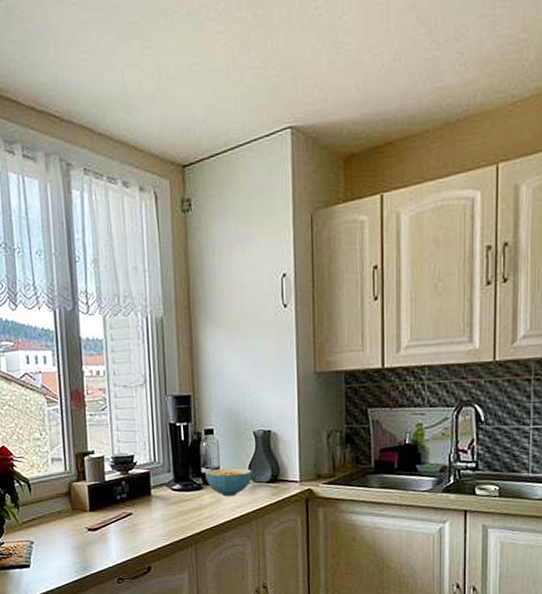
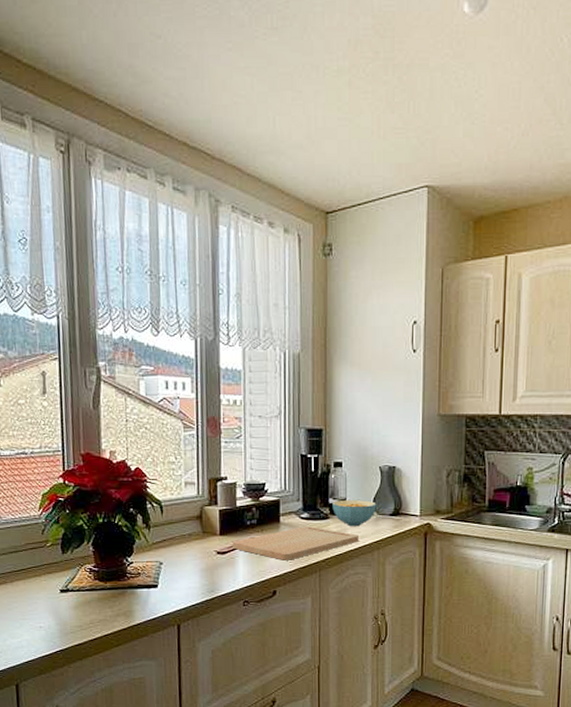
cutting board: none [103,498,235,535] -> present [232,526,358,561]

